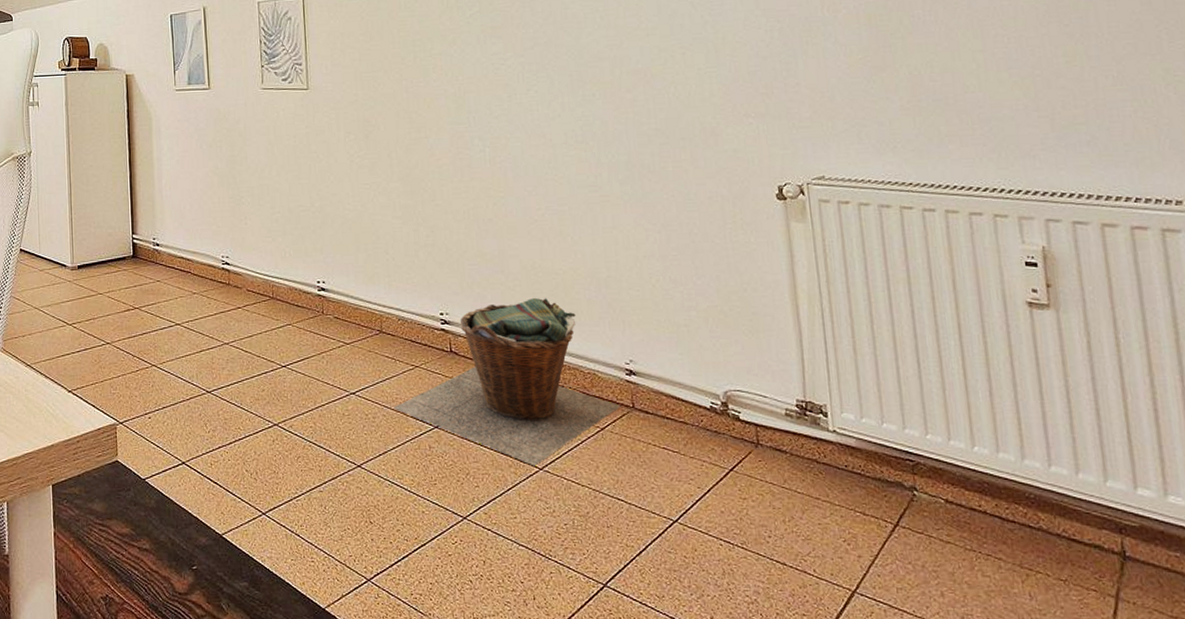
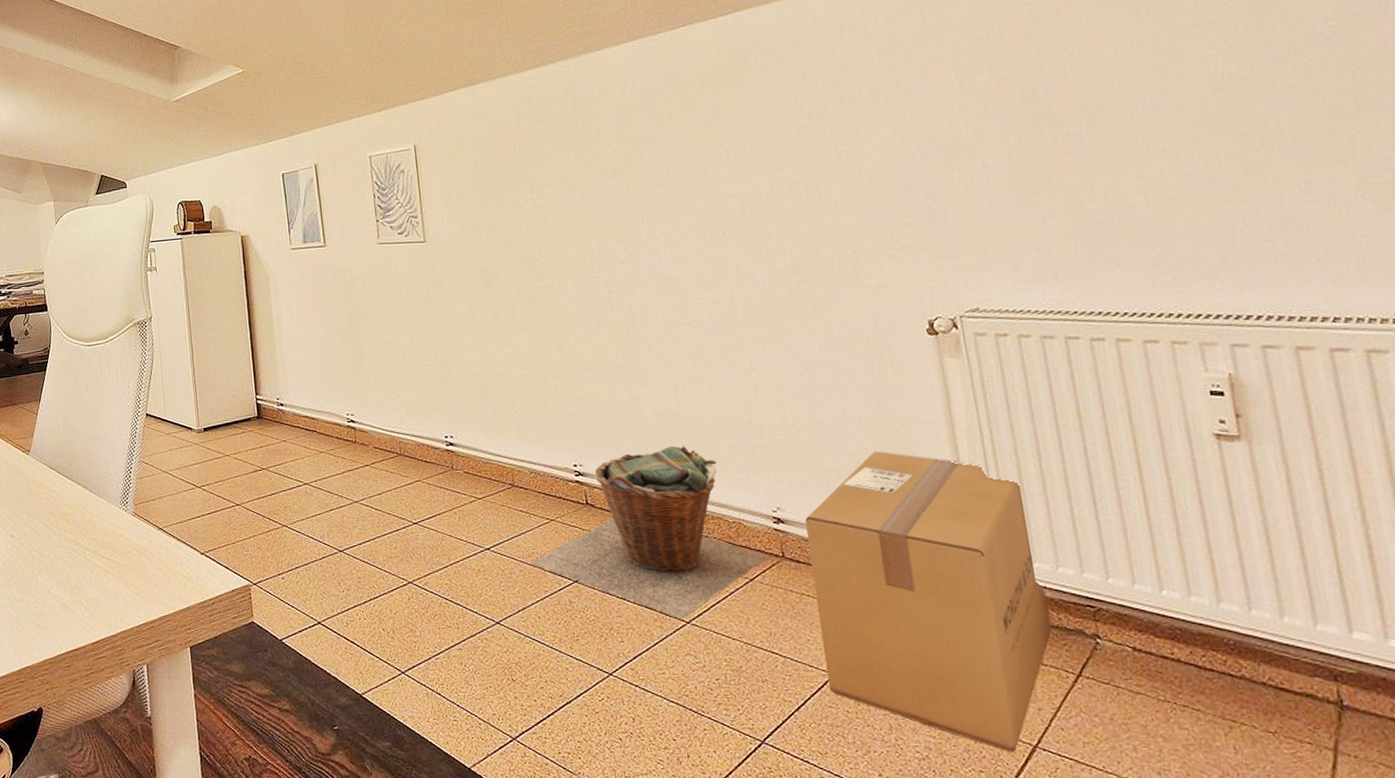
box: none [655,308,875,597] -> present [805,451,1052,753]

